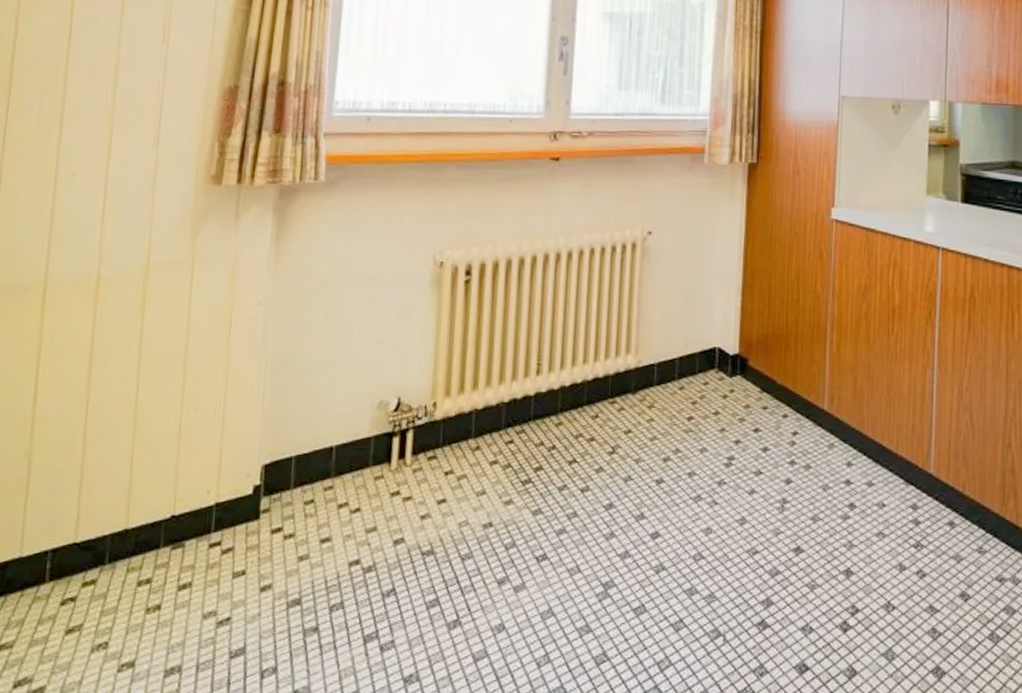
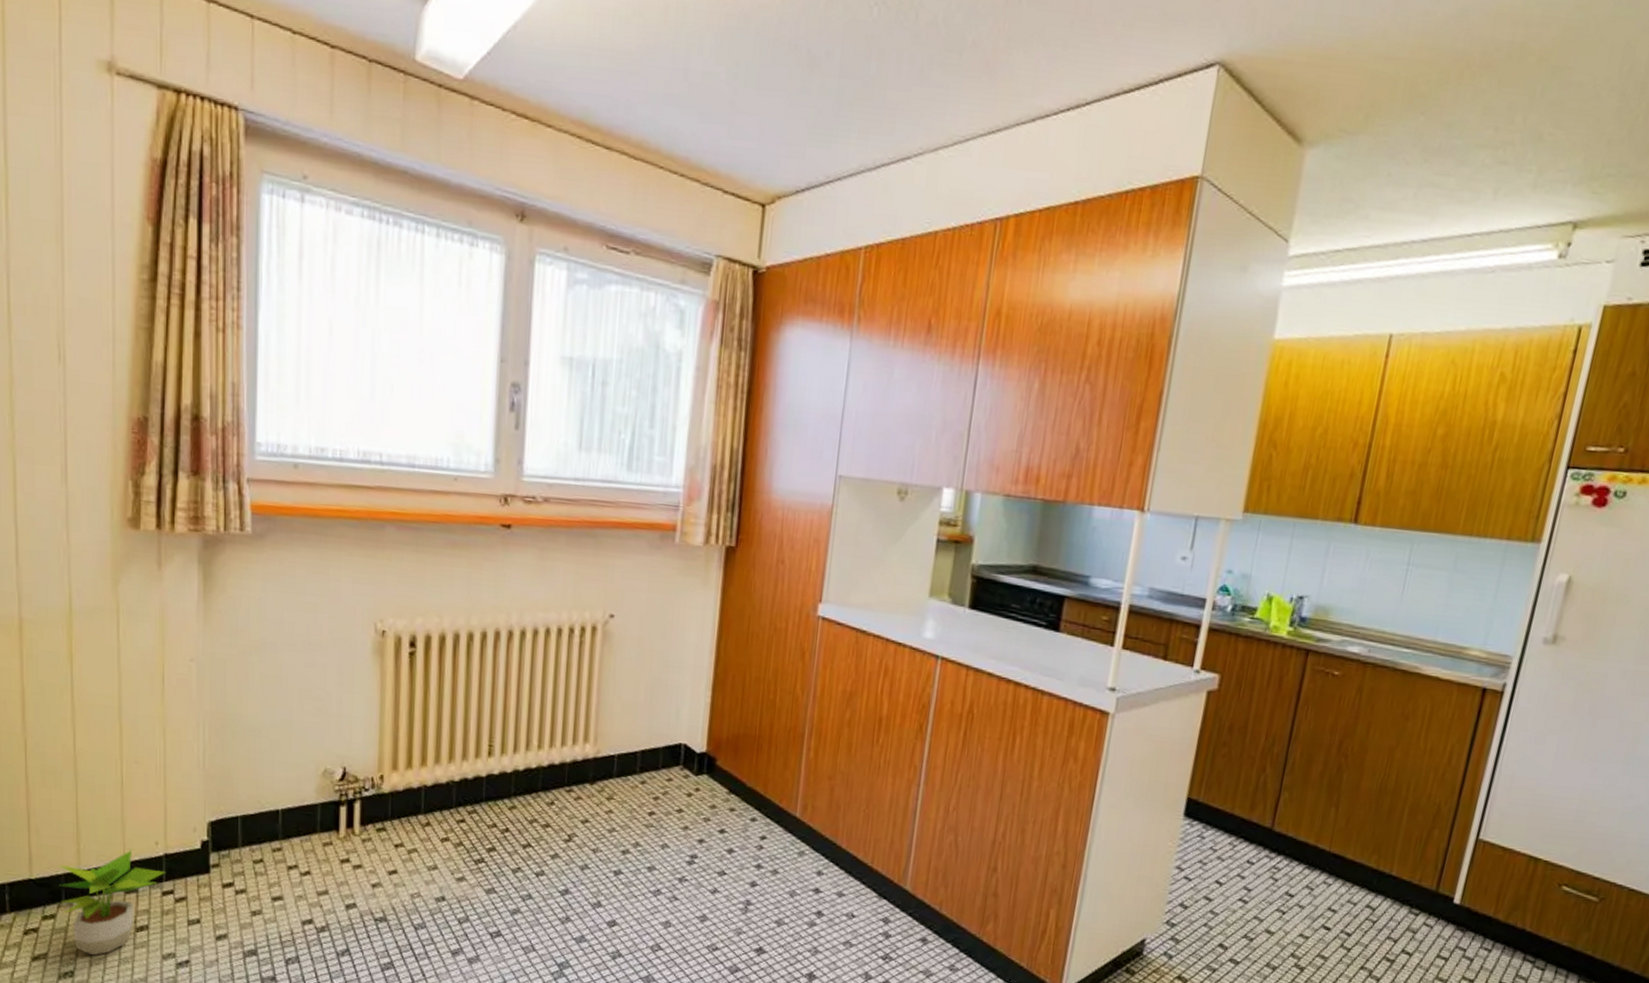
potted plant: none [103,502,216,622] -> present [57,850,166,956]

